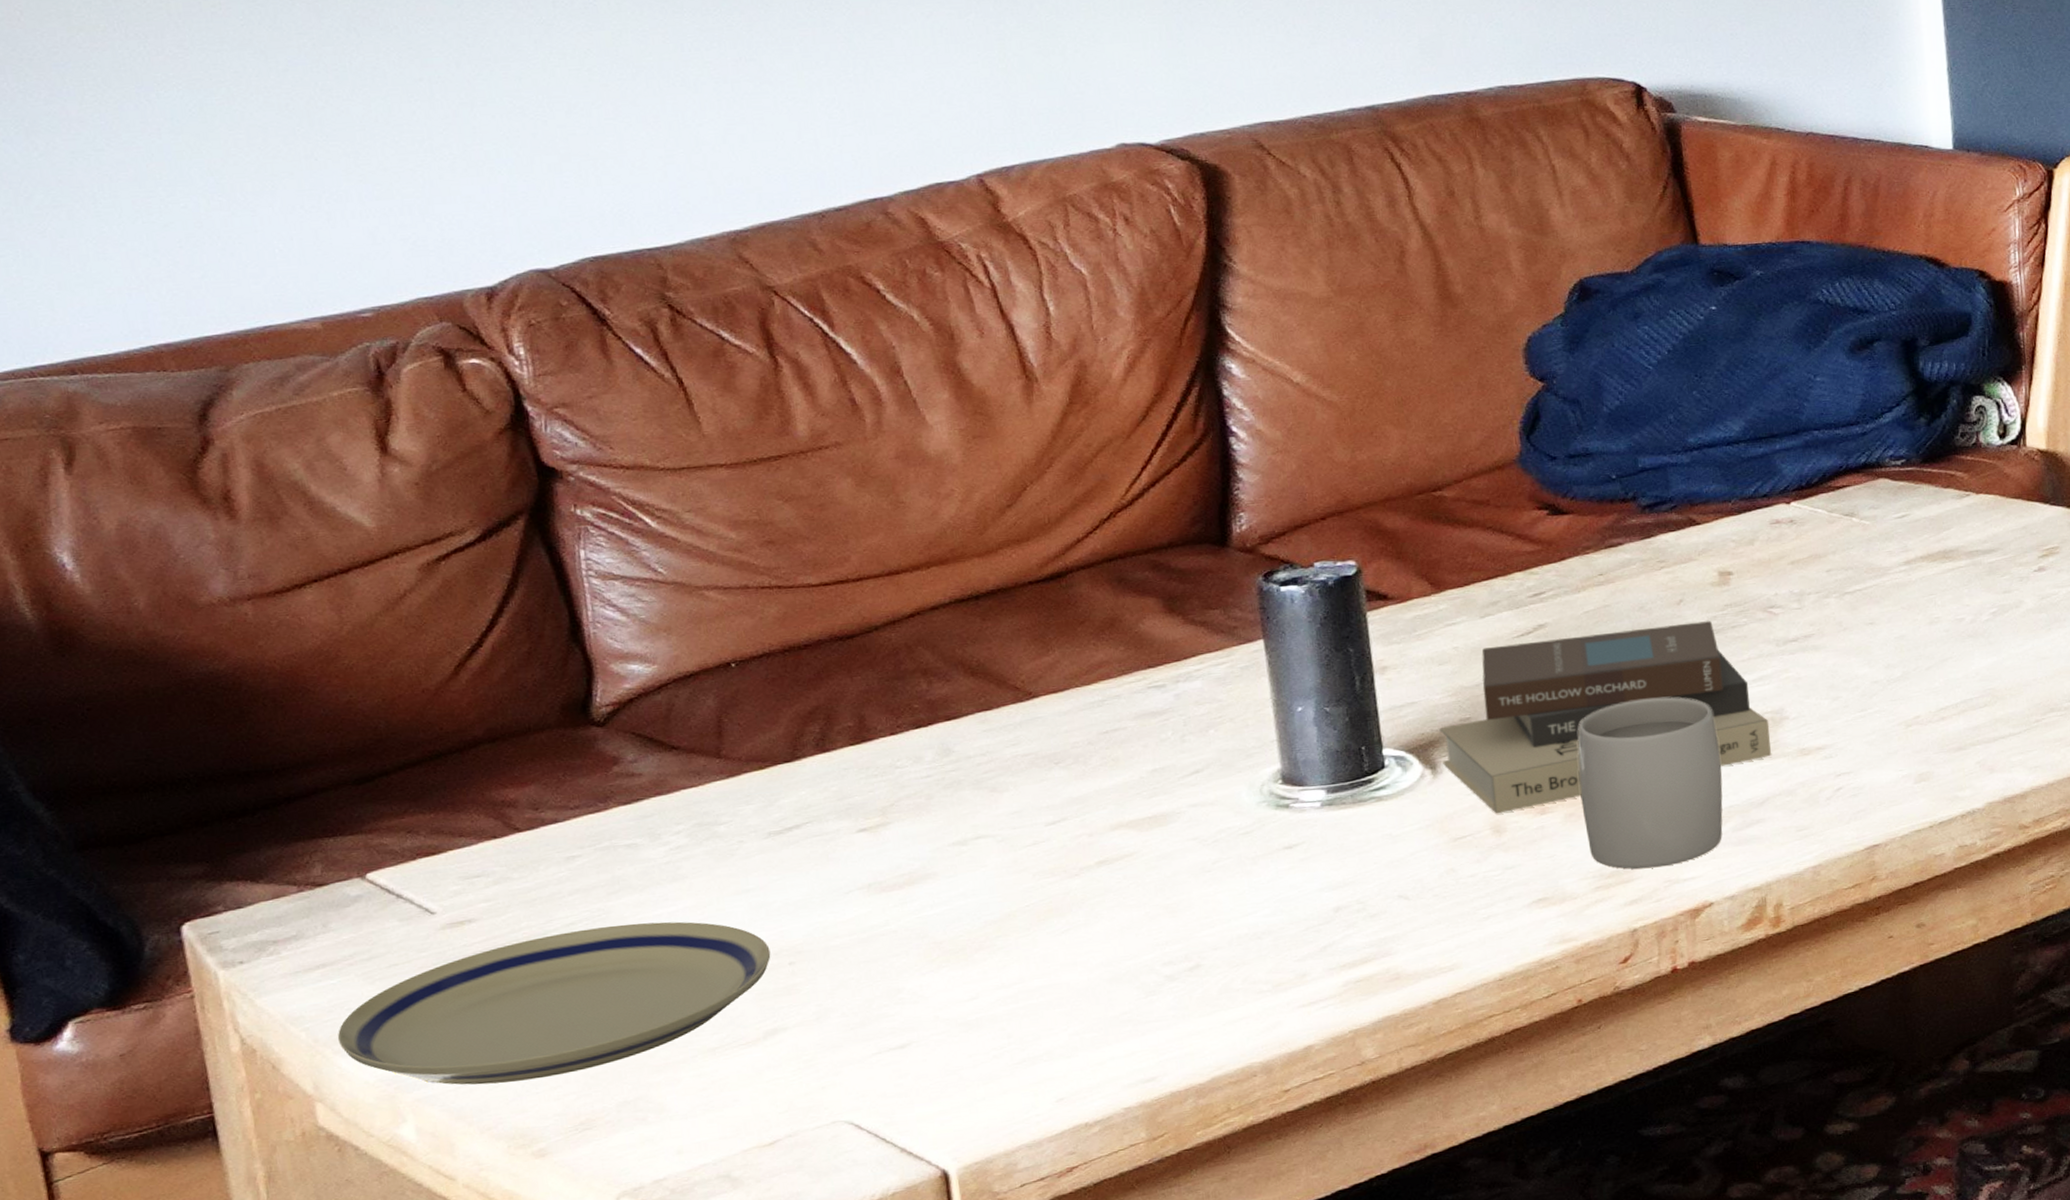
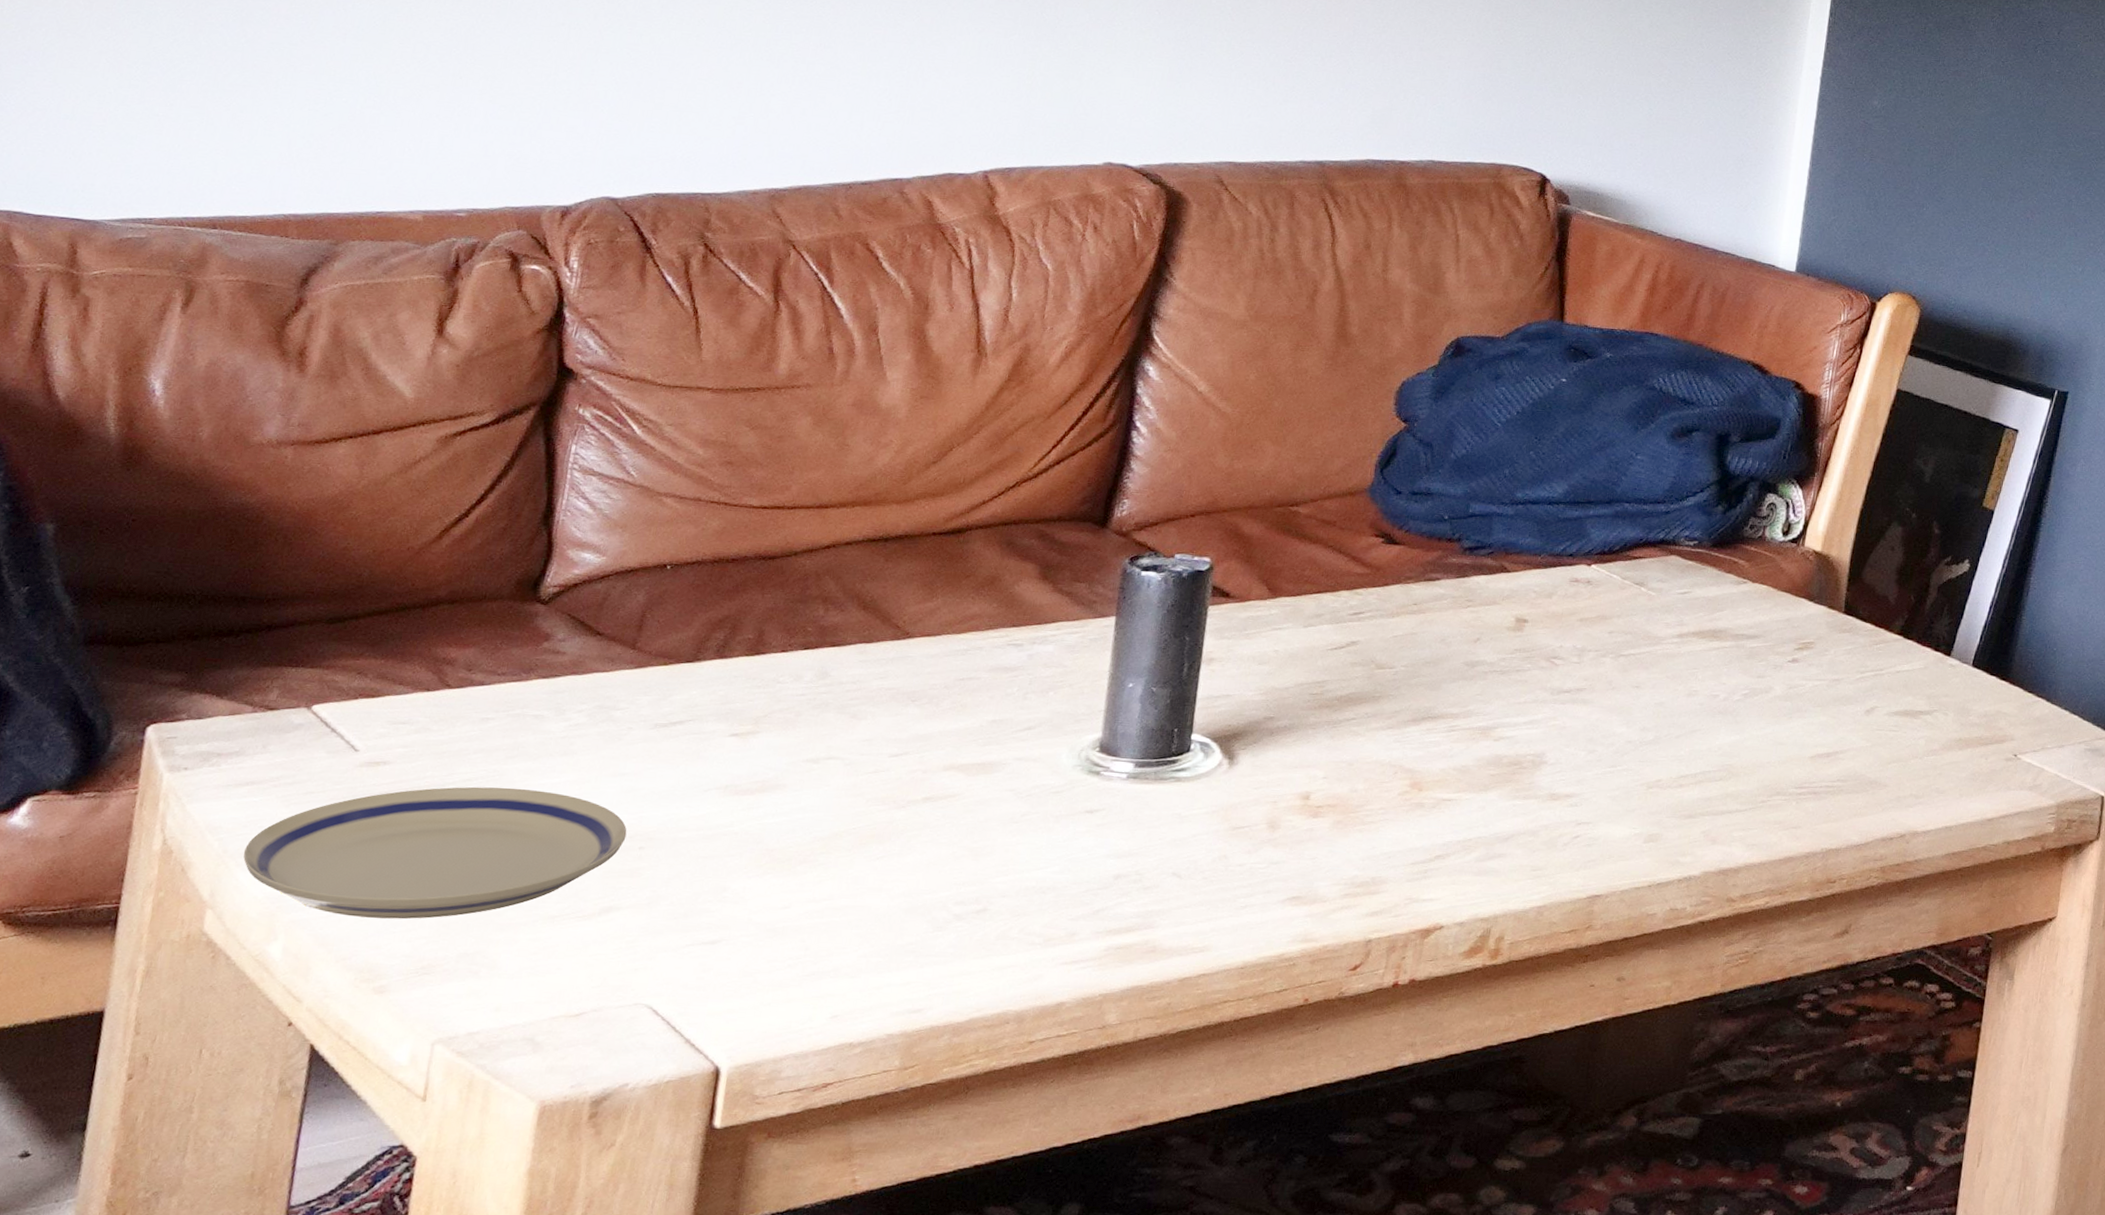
books: present [1439,621,1772,813] -> none [1240,655,1530,810]
mug: present [1577,697,1723,869] -> none [1347,724,1484,885]

